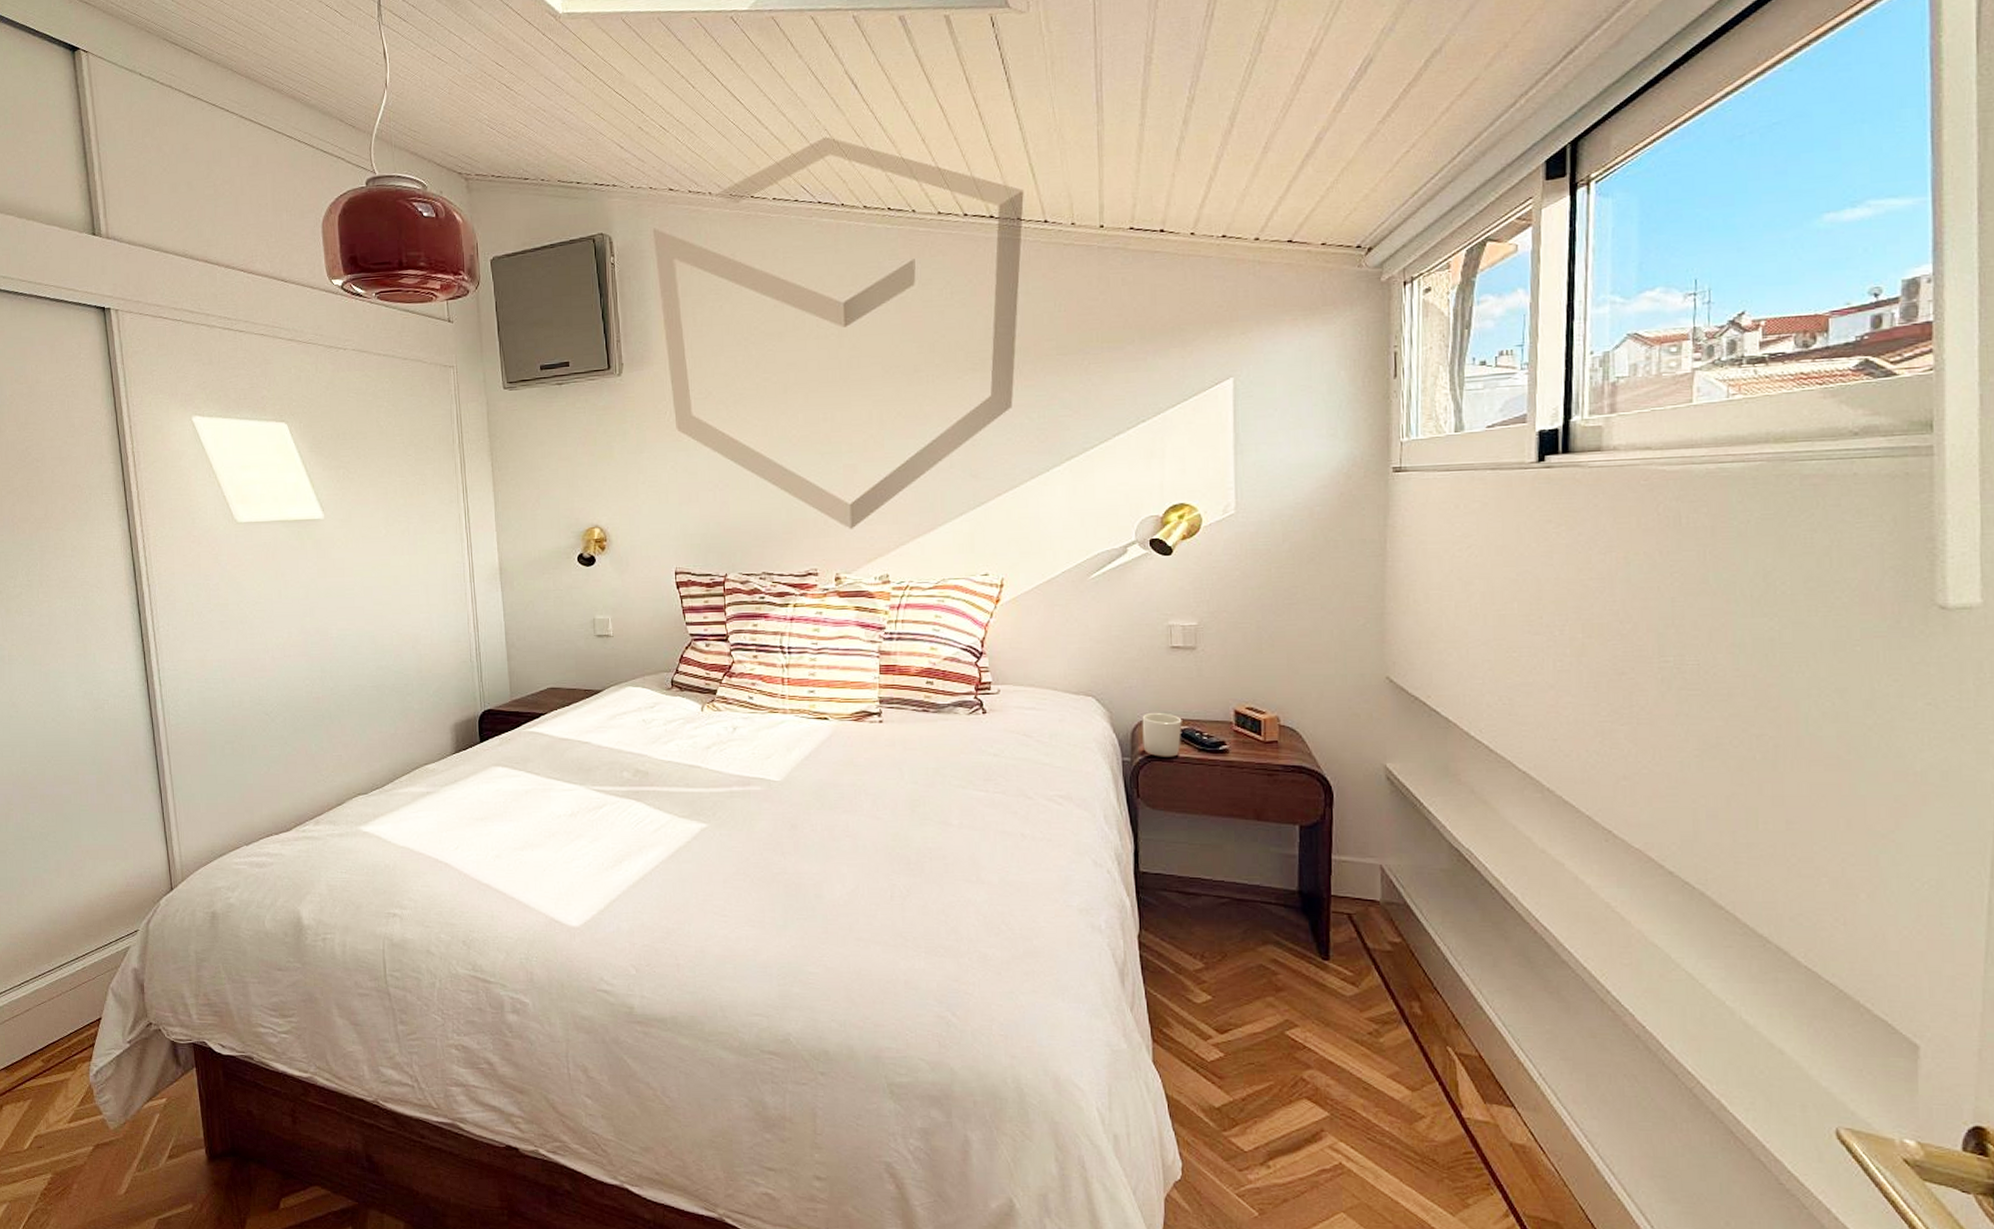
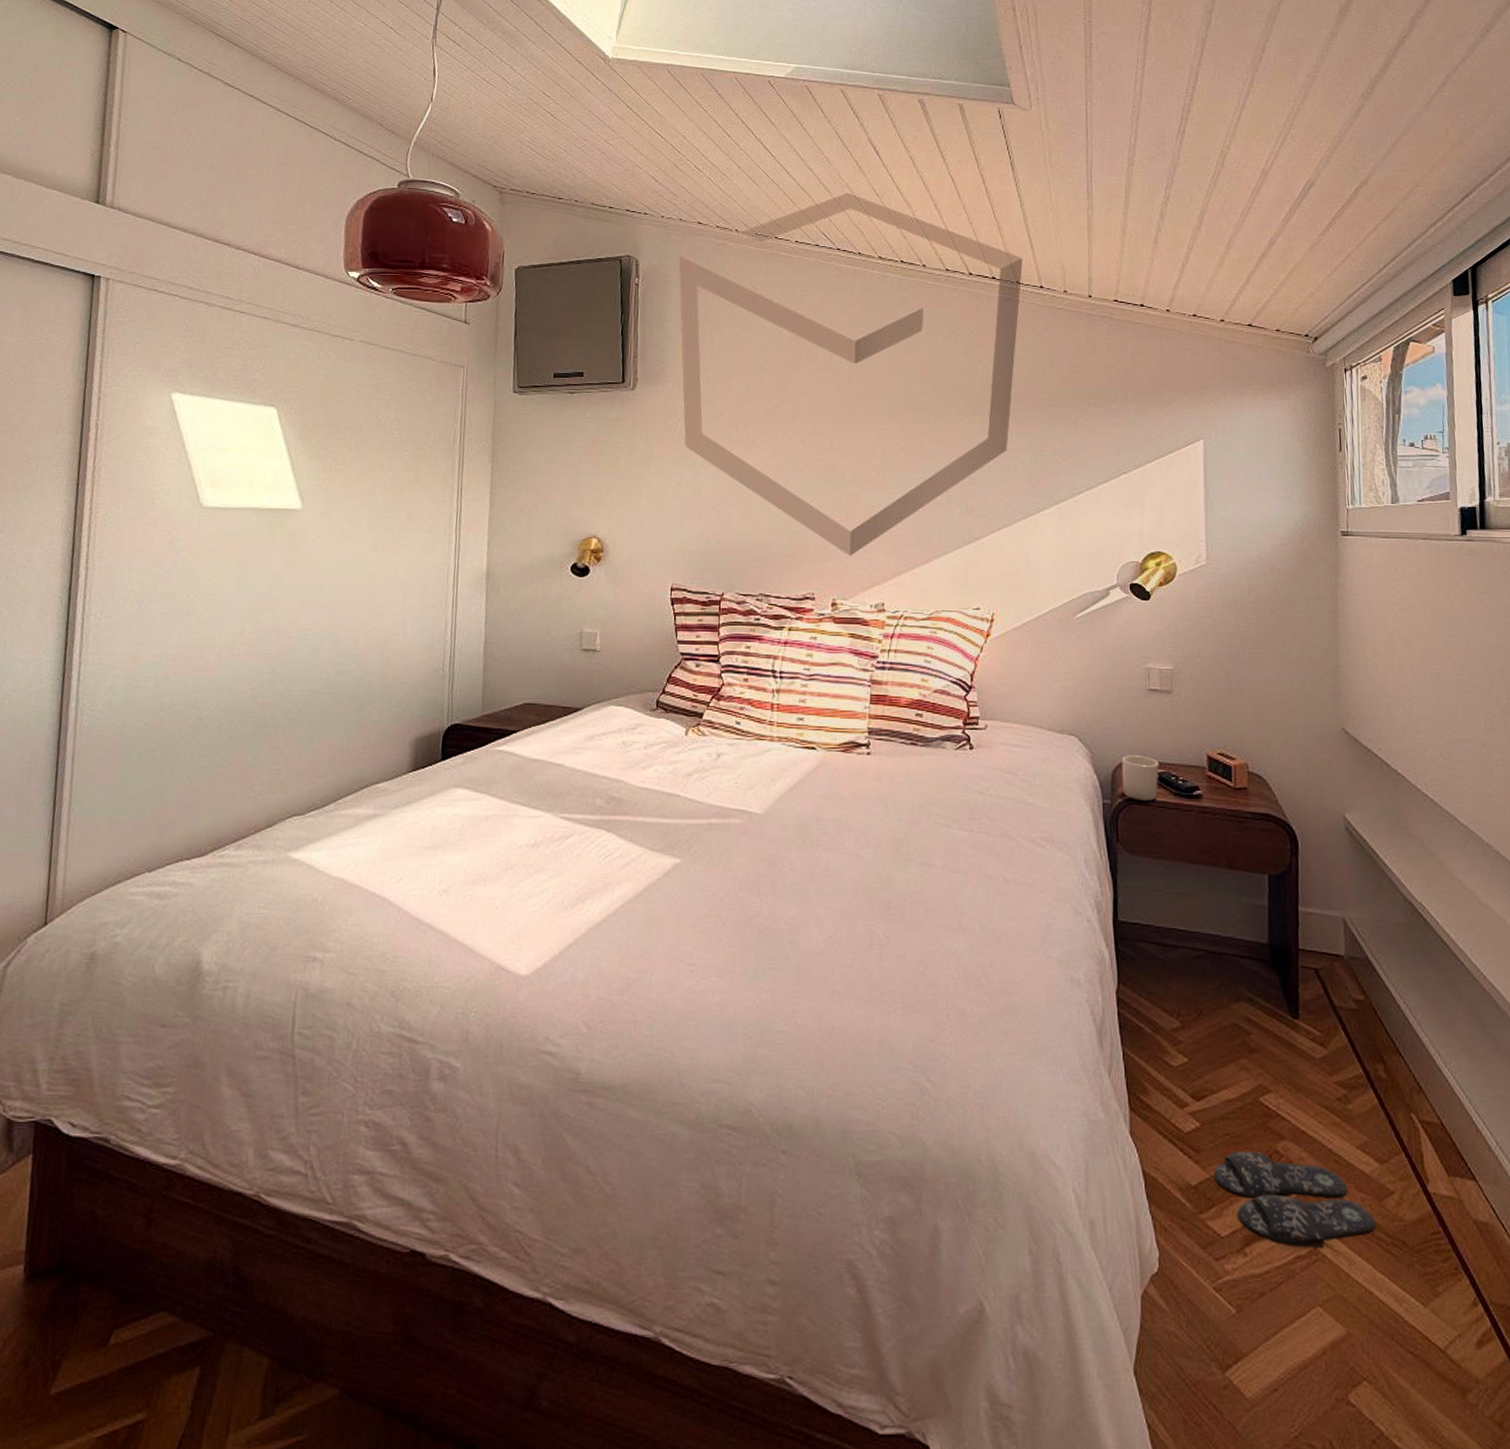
slippers: none [1238,1078,1404,1159] -> present [1214,1151,1375,1243]

